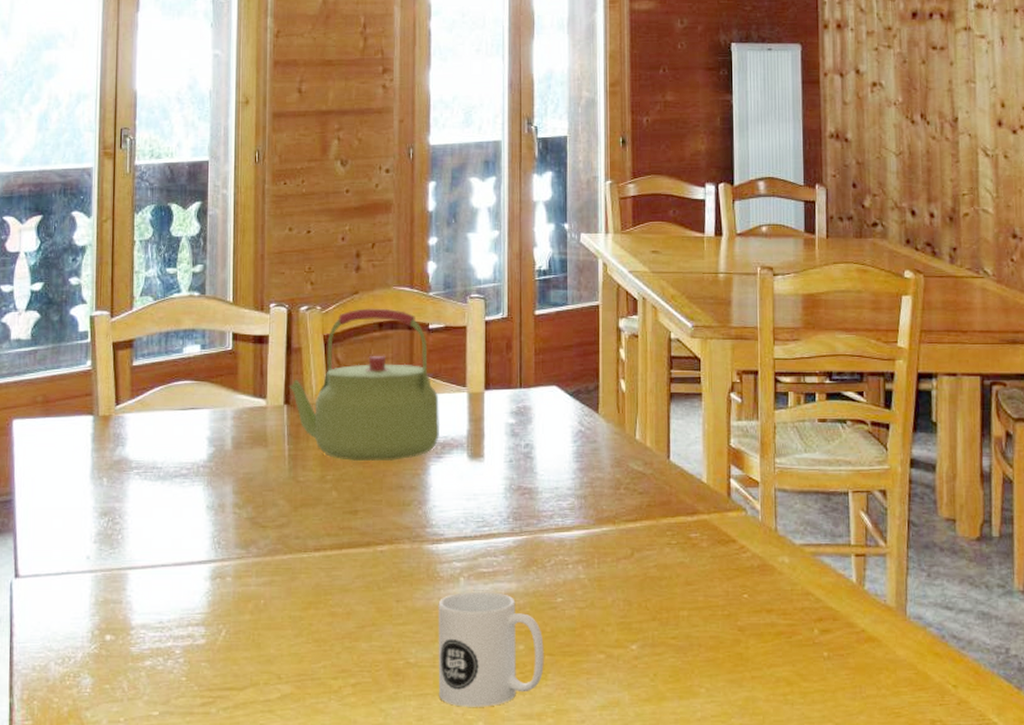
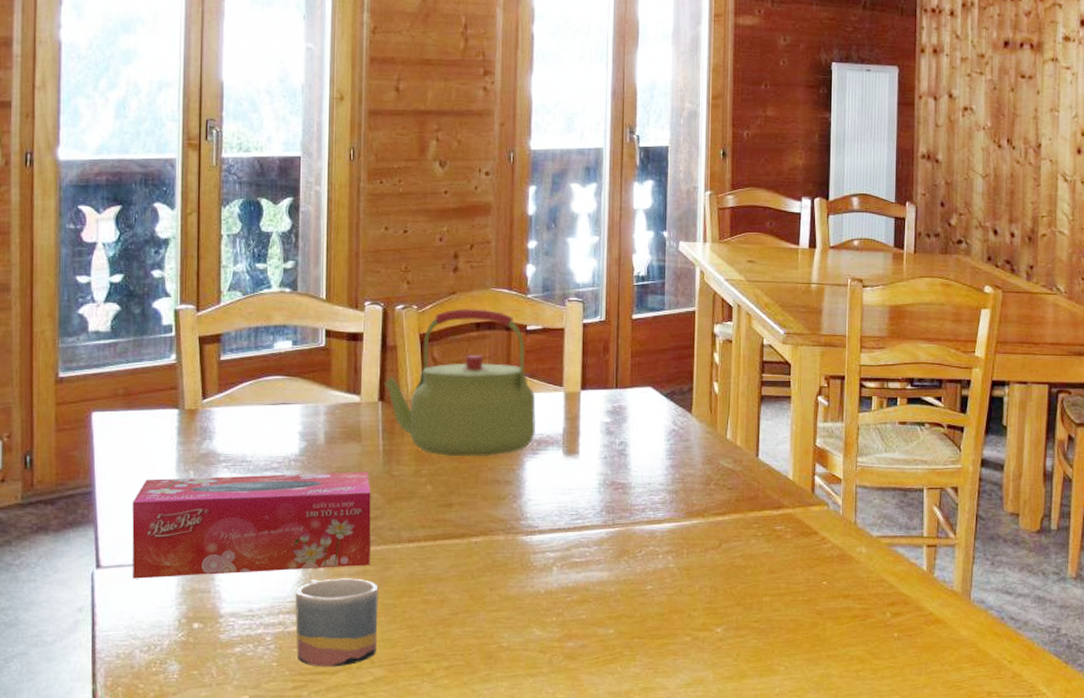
tissue box: none [48,478,277,589] -> present [132,472,371,579]
mug: none [204,589,285,683] -> present [296,578,378,667]
mug: present [438,591,544,707] -> none [530,579,633,687]

